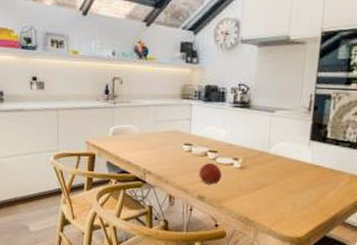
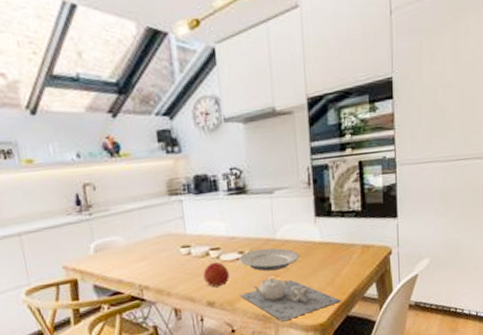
teapot: none [228,186,322,228] -> present [240,277,341,322]
plate: none [233,159,289,181] -> present [239,248,300,272]

